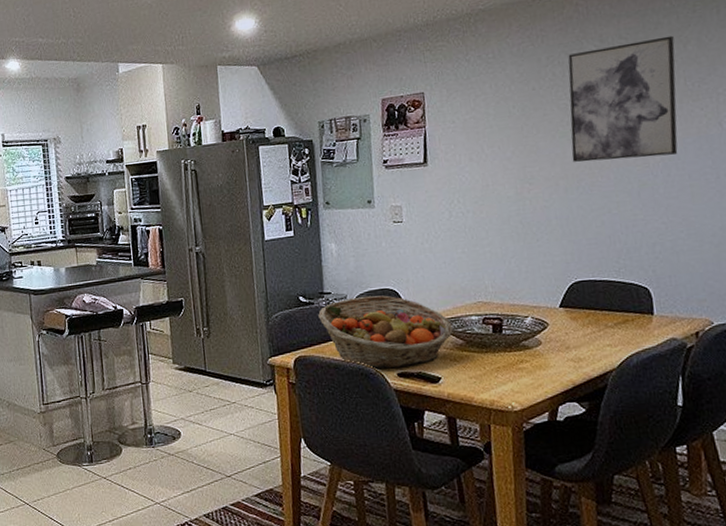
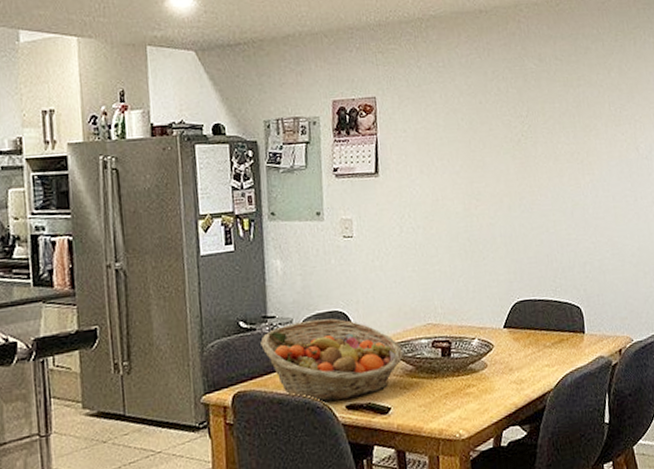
wall art: present [568,35,678,162] -> none [511,61,604,180]

